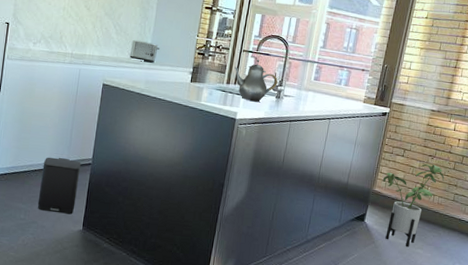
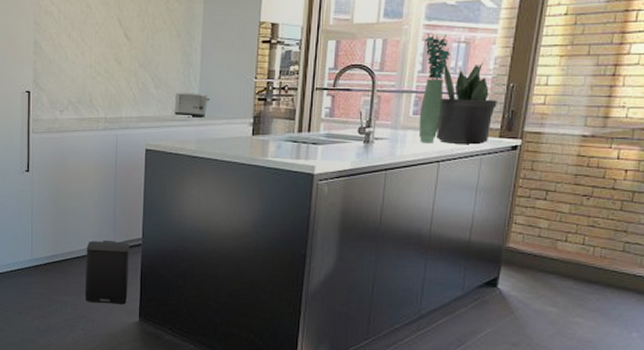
teapot: present [235,59,278,103] -> none [307,97,364,151]
vase: none [316,18,344,104] -> present [418,32,450,143]
planter: none [330,43,375,109] -> present [437,62,497,145]
house plant: present [383,164,445,248] -> none [519,206,608,316]

